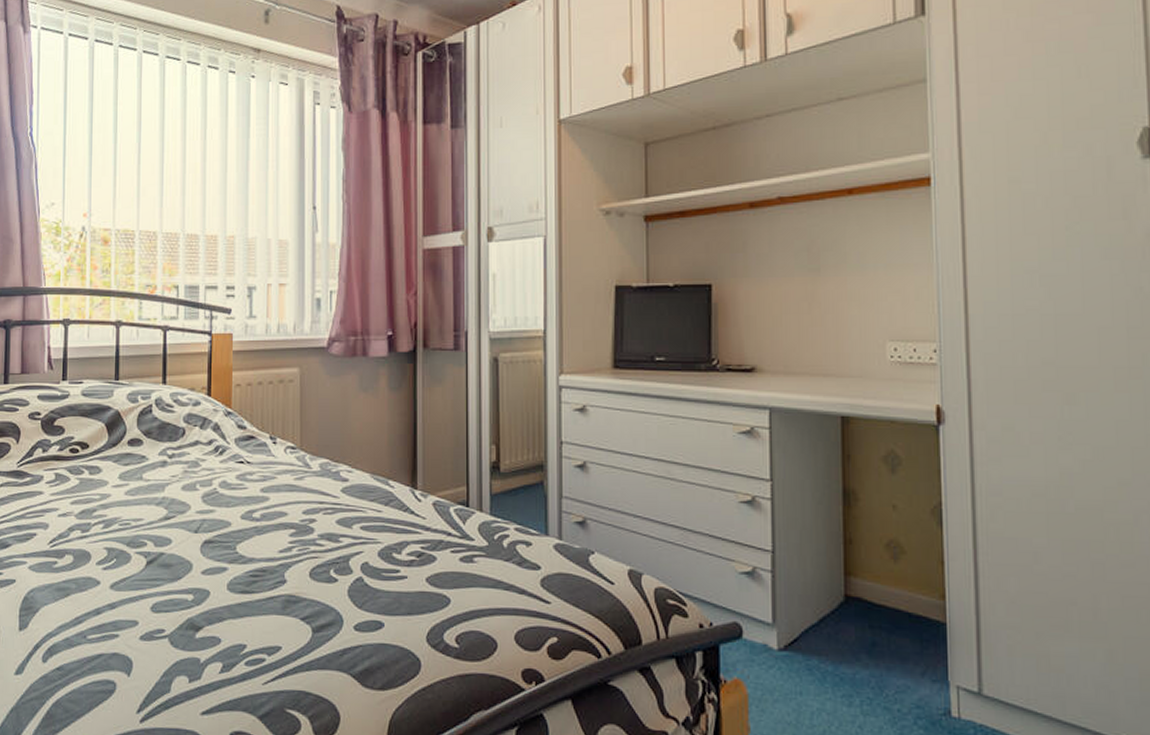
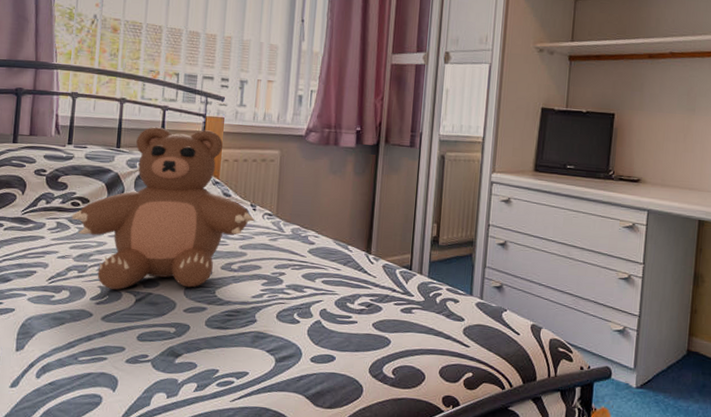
teddy bear: none [70,350,276,551] -> present [70,127,255,290]

